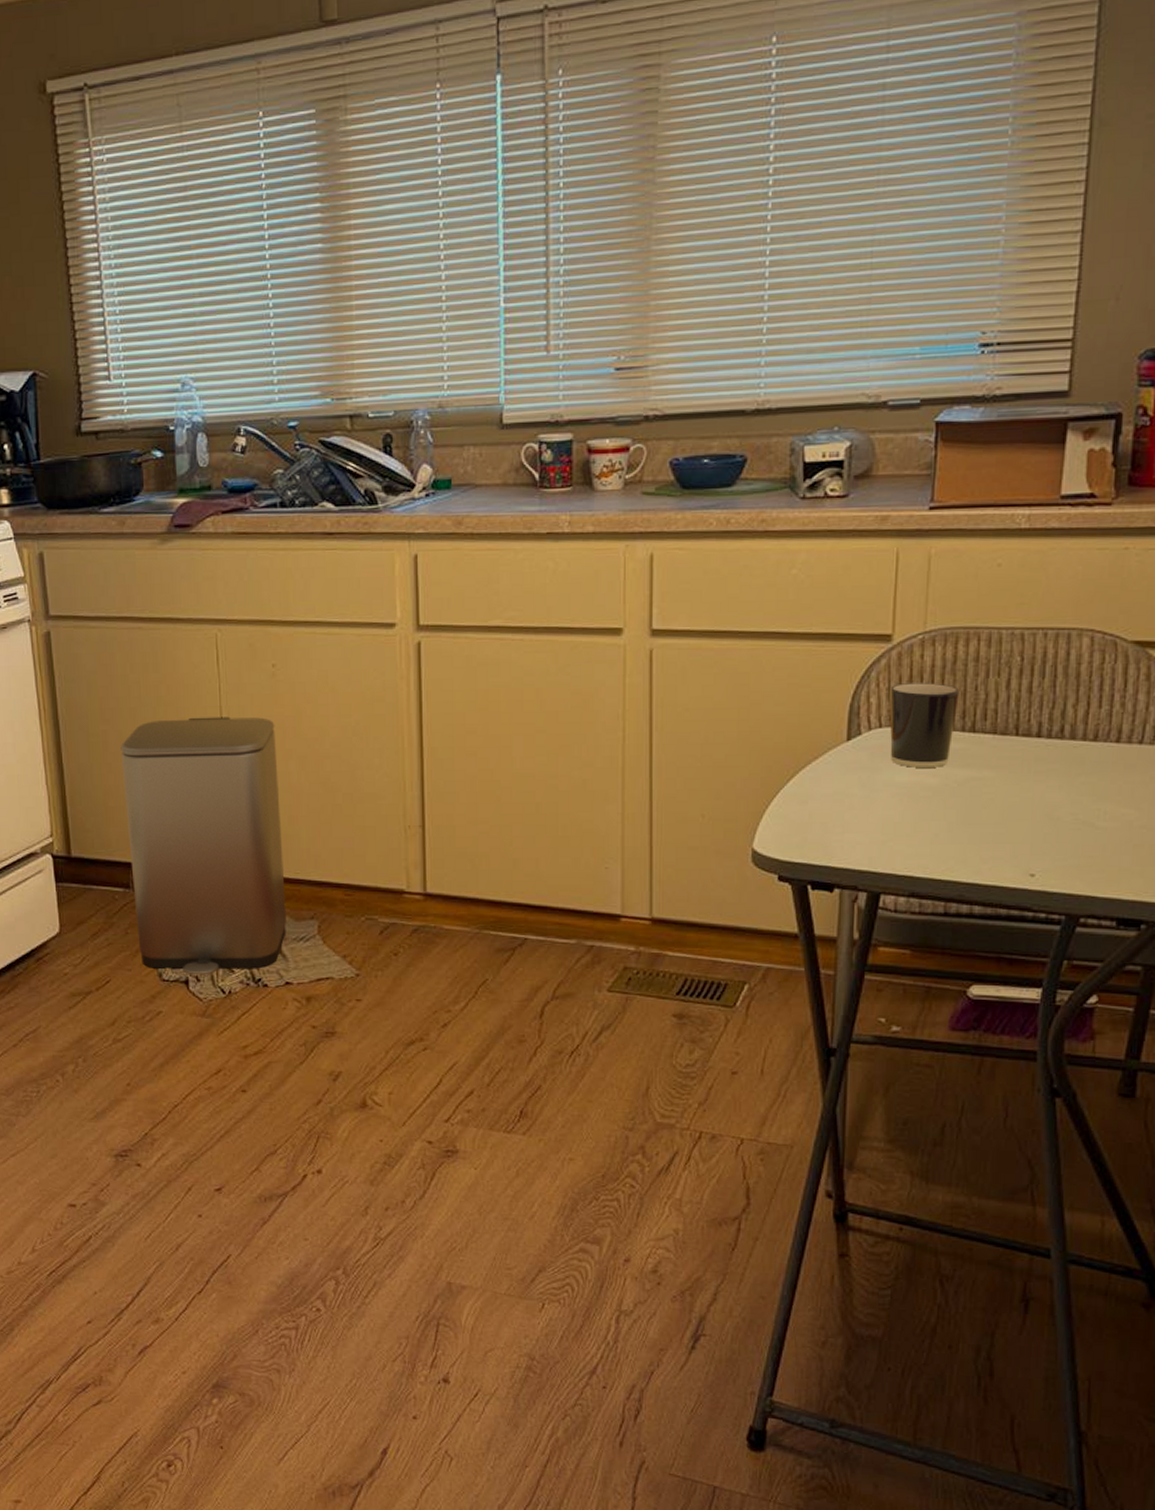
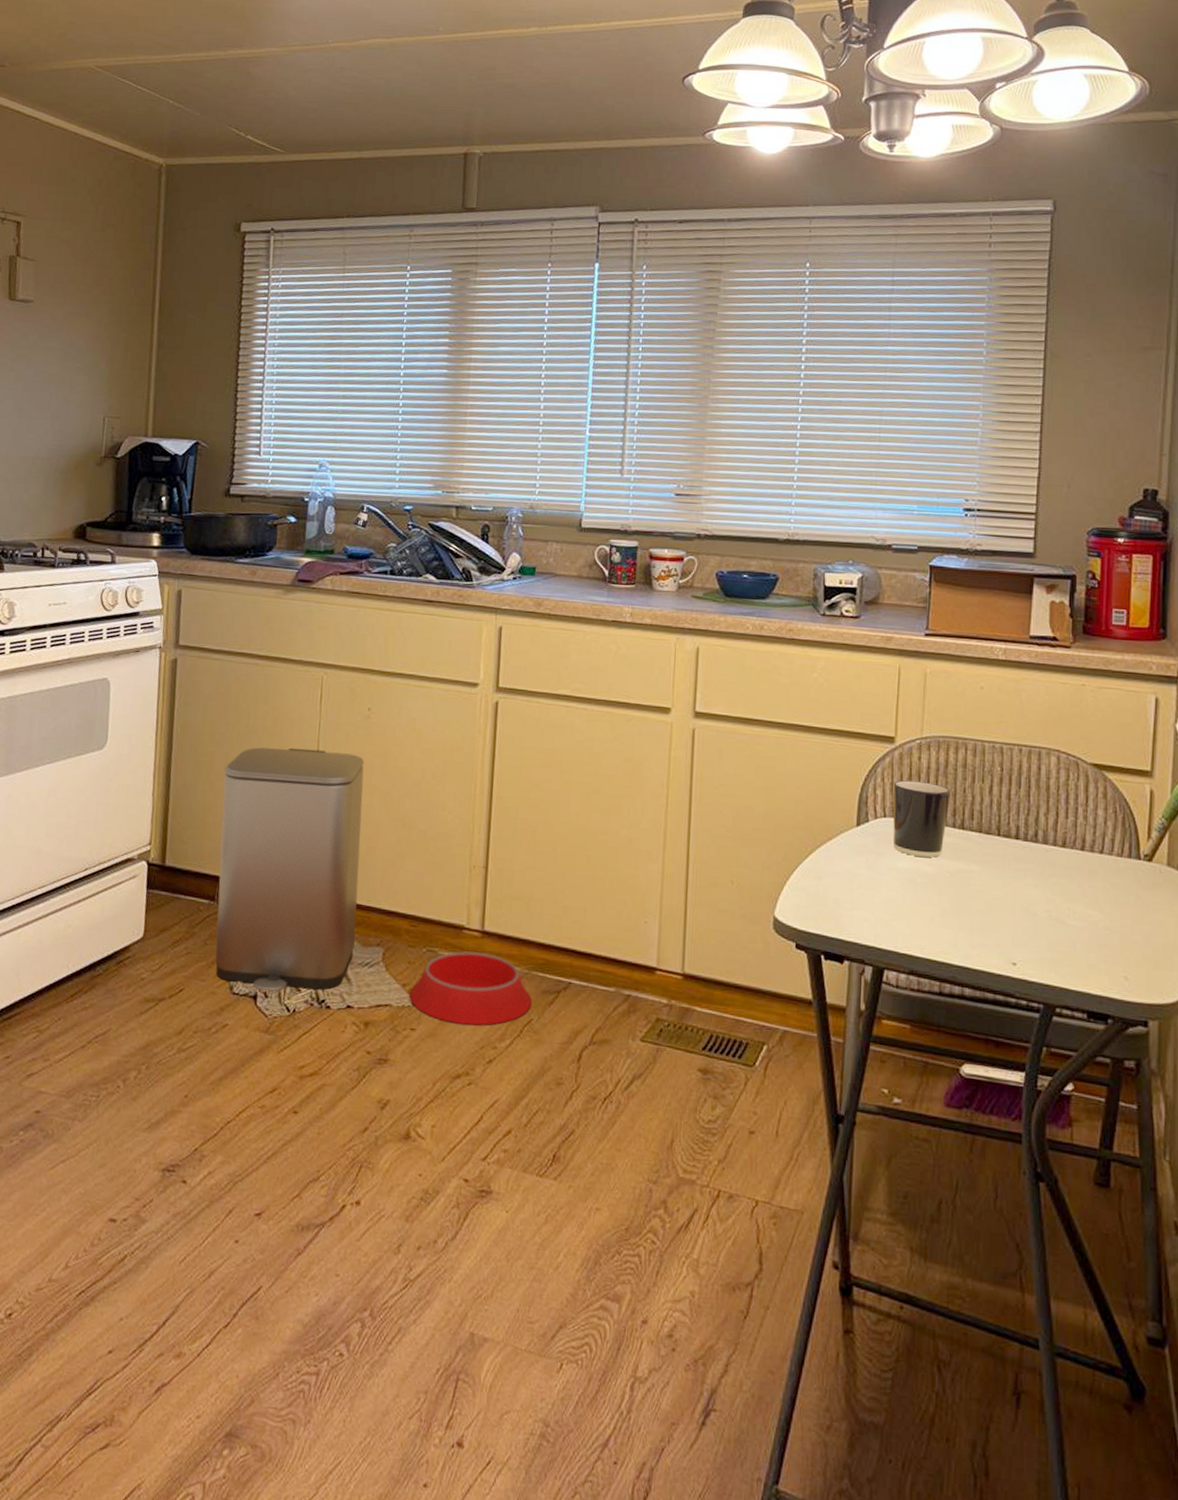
pet bowl: none [351,916,485,992] -> present [409,951,532,1026]

